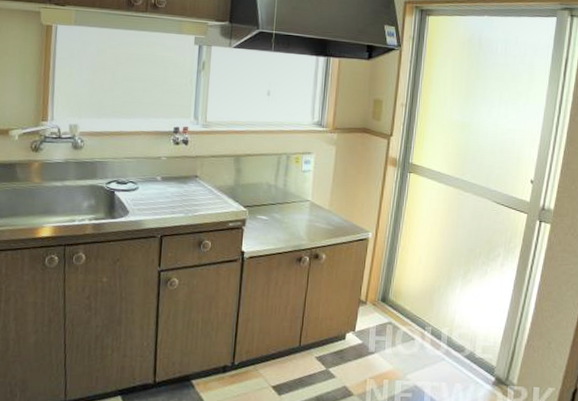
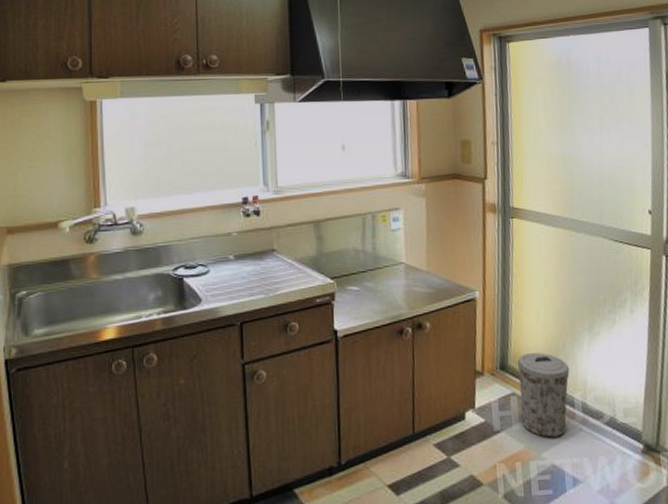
trash can: none [394,290,441,363] -> present [517,353,569,438]

